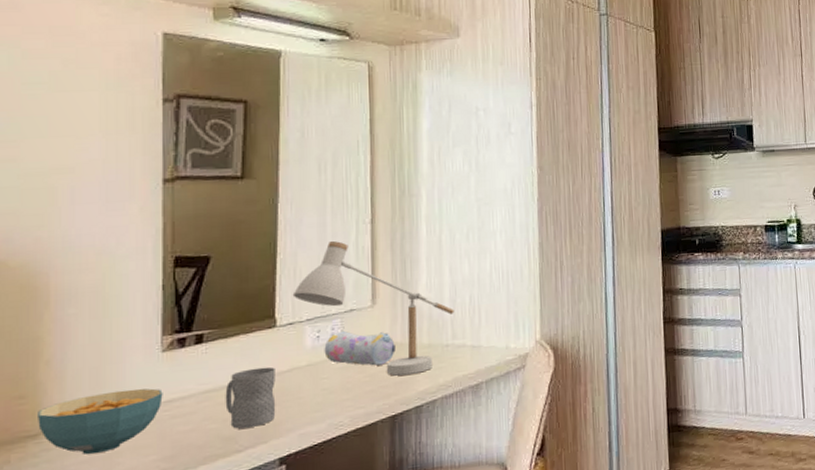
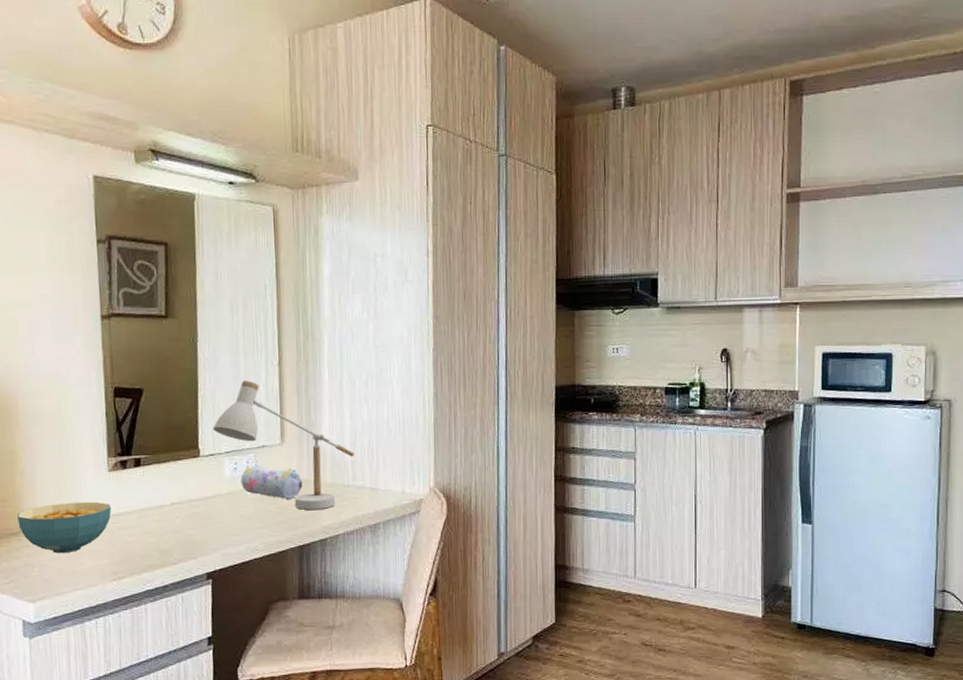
mug: present [225,366,276,429] -> none [160,492,203,544]

